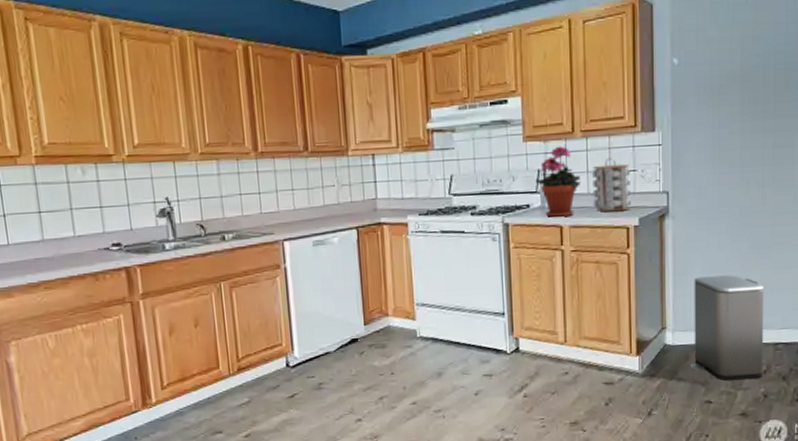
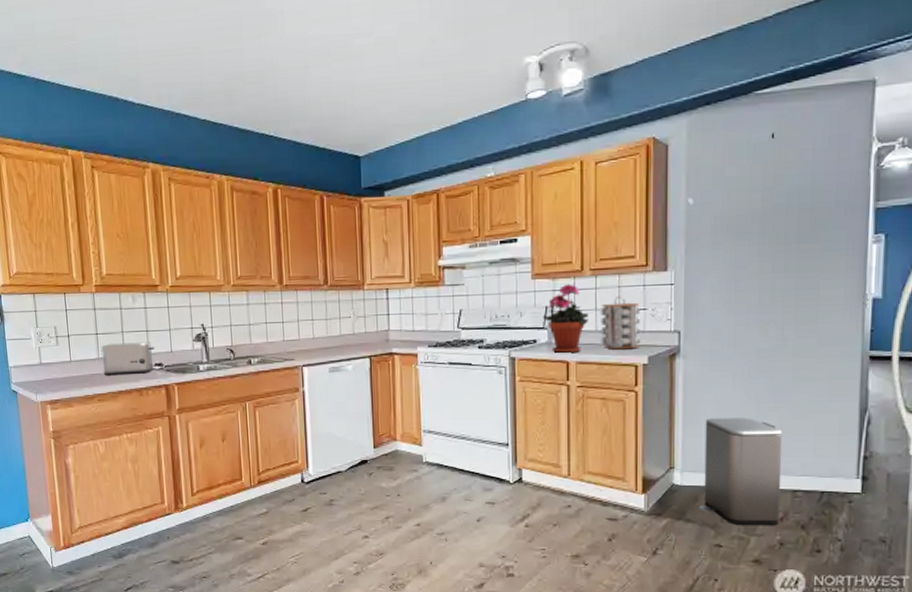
toaster: none [46,219,111,261] -> present [101,342,155,377]

